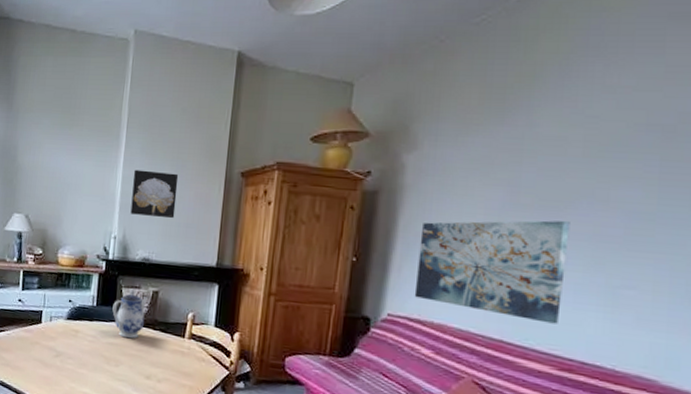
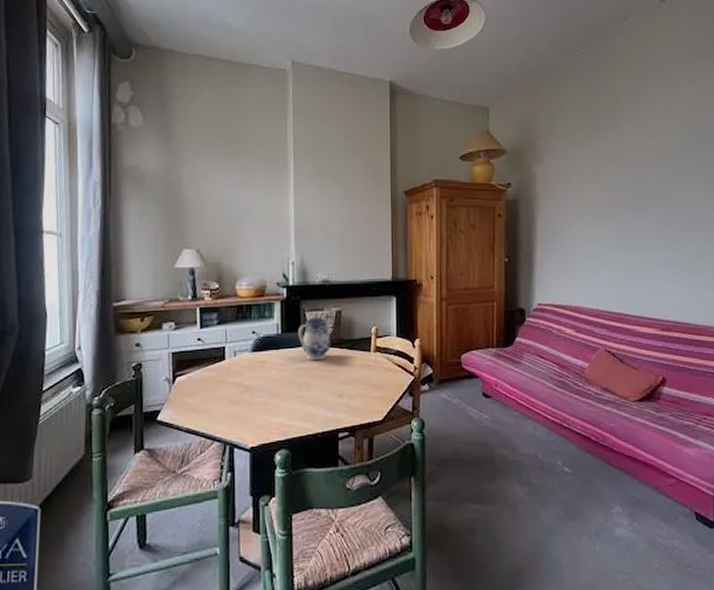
wall art: present [130,169,179,219] -> none [305,195,349,240]
wall art: present [414,220,570,324] -> none [554,213,657,295]

